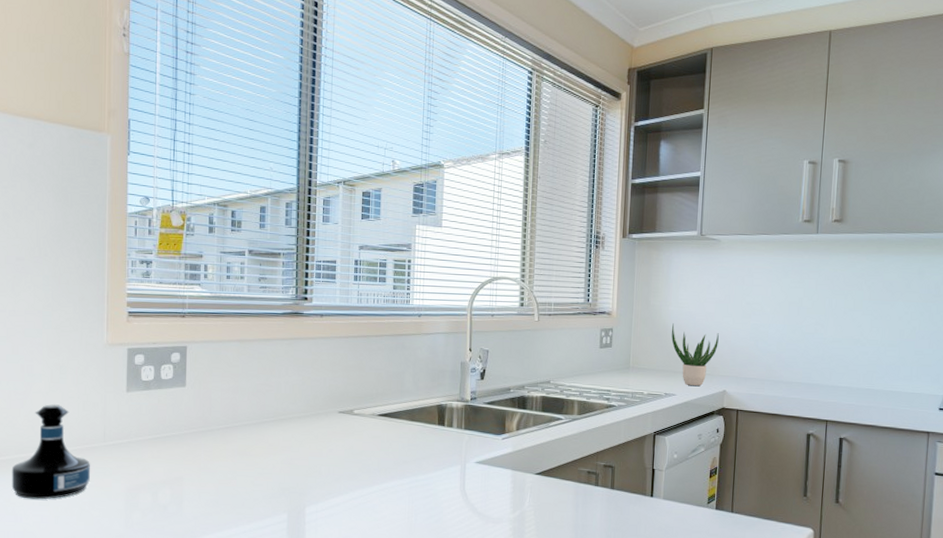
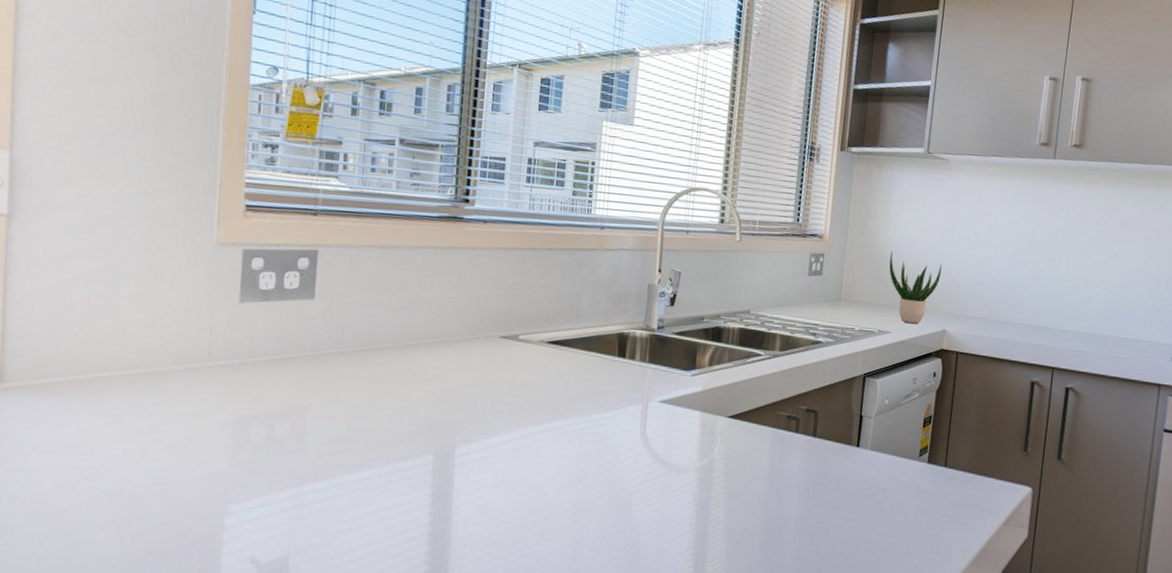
tequila bottle: present [11,404,90,500] -> none [87,313,190,430]

